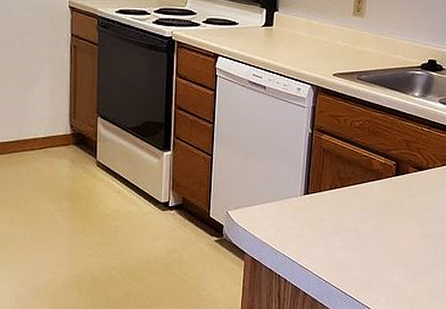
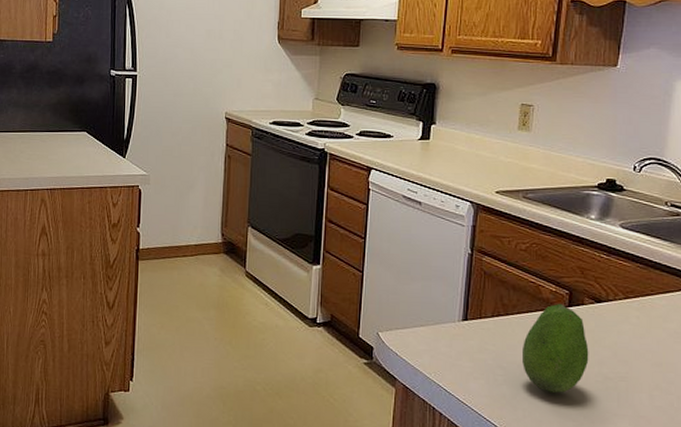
fruit: none [356,173,412,252] -> present [523,303,589,393]

